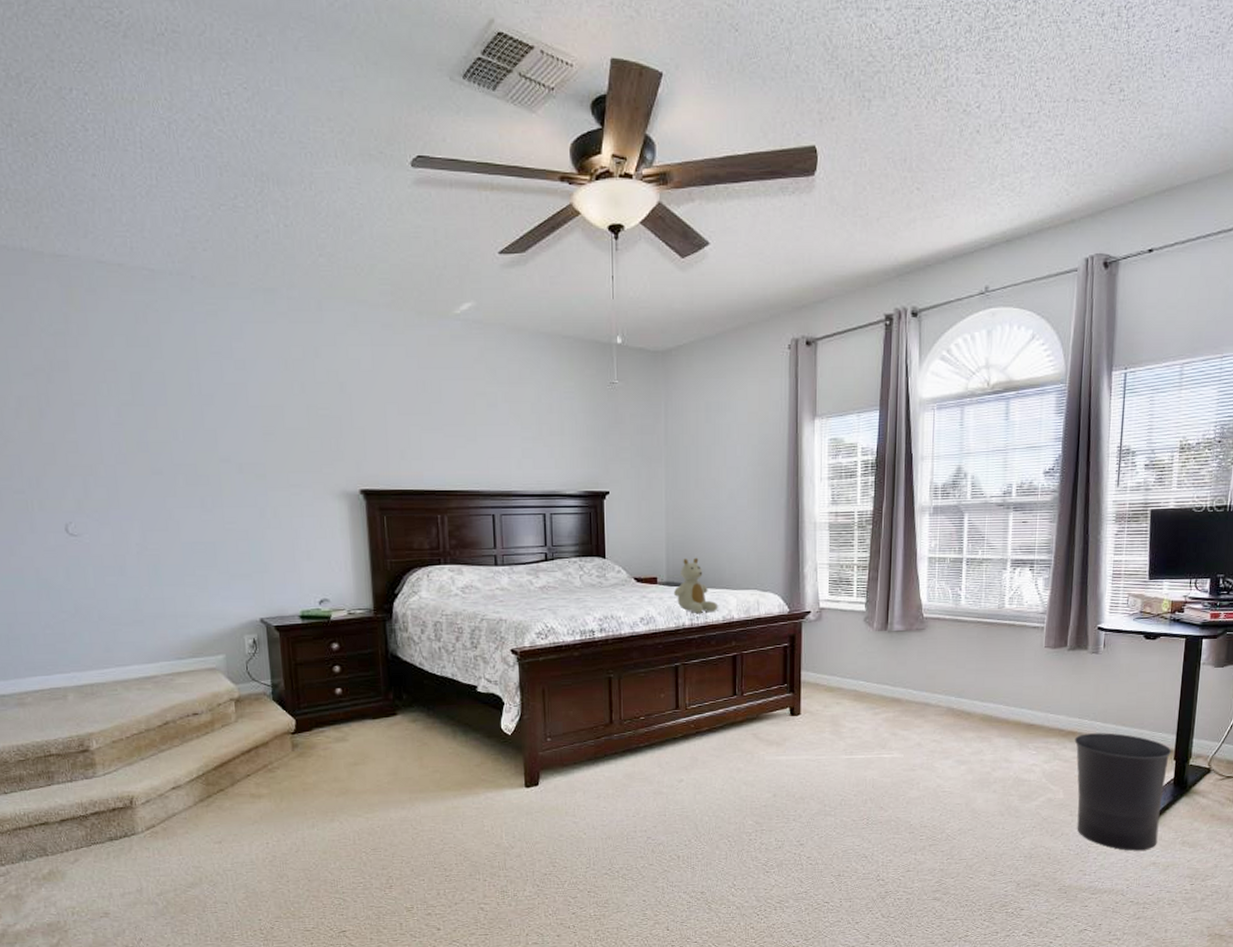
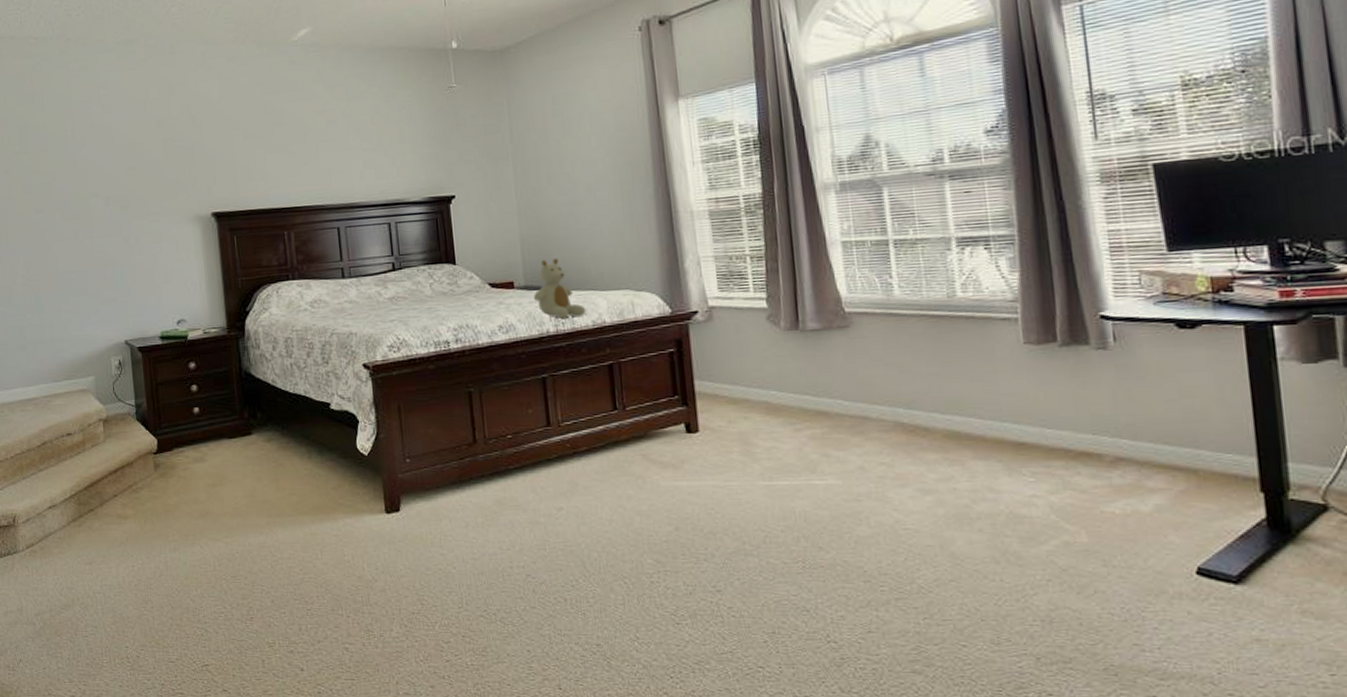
waste bin: present [1074,732,1172,850] -> none [1091,454,1258,619]

